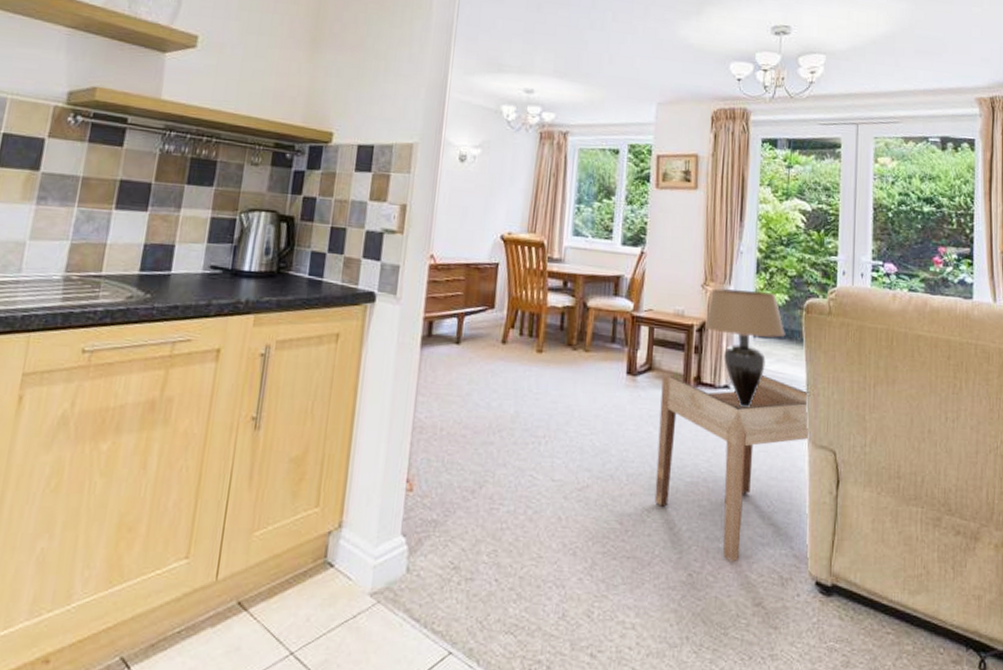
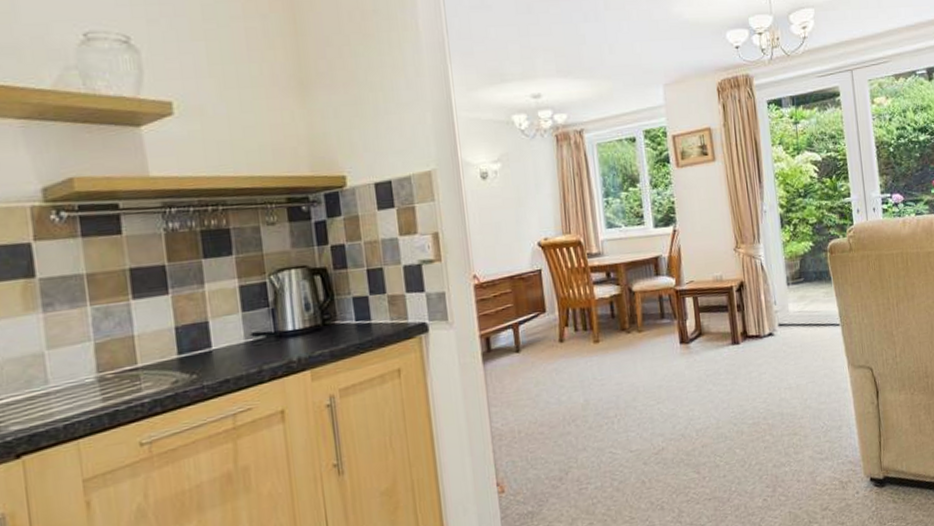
side table: present [654,373,810,561] -> none [712,316,848,480]
table lamp: present [704,288,785,408] -> none [742,242,815,350]

